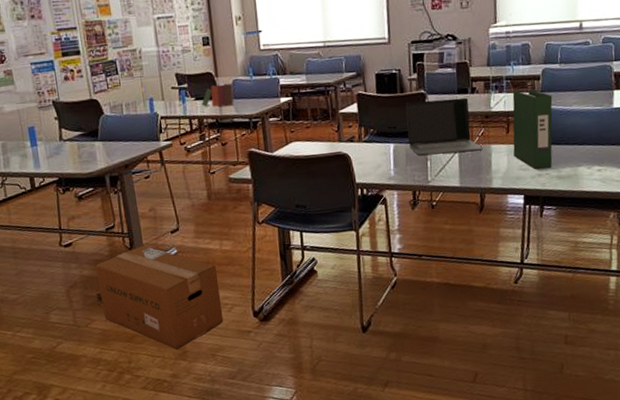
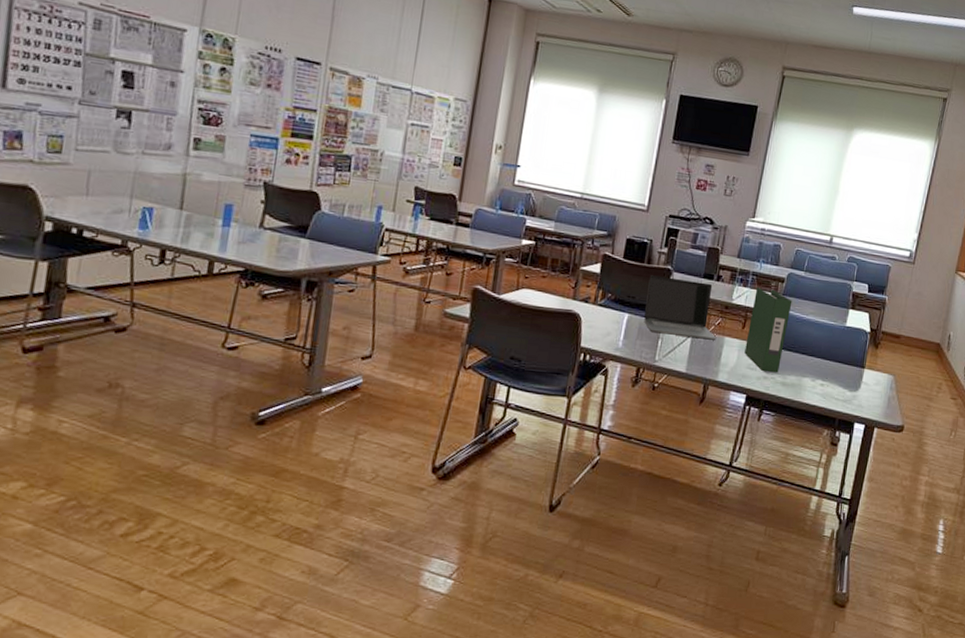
box: present [95,246,224,350] -> none [252,366,403,496]
books: present [201,82,234,107] -> none [435,209,476,236]

